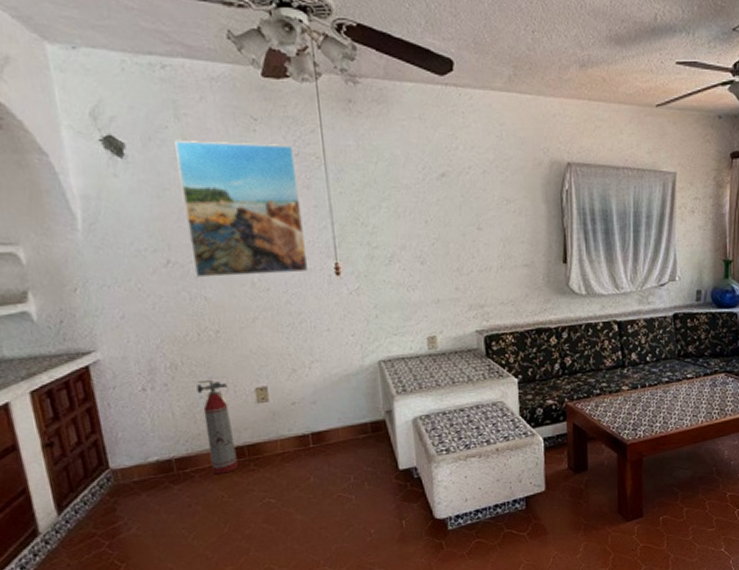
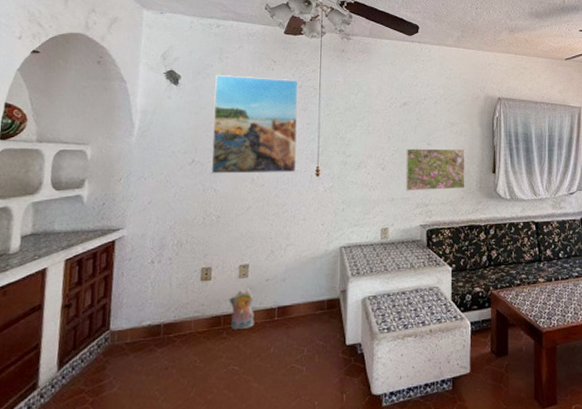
fire extinguisher: present [196,380,238,475] -> none [191,257,218,341]
plush toy: none [249,414,286,461] -> present [229,288,255,331]
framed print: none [449,232,529,289] -> present [405,148,465,191]

